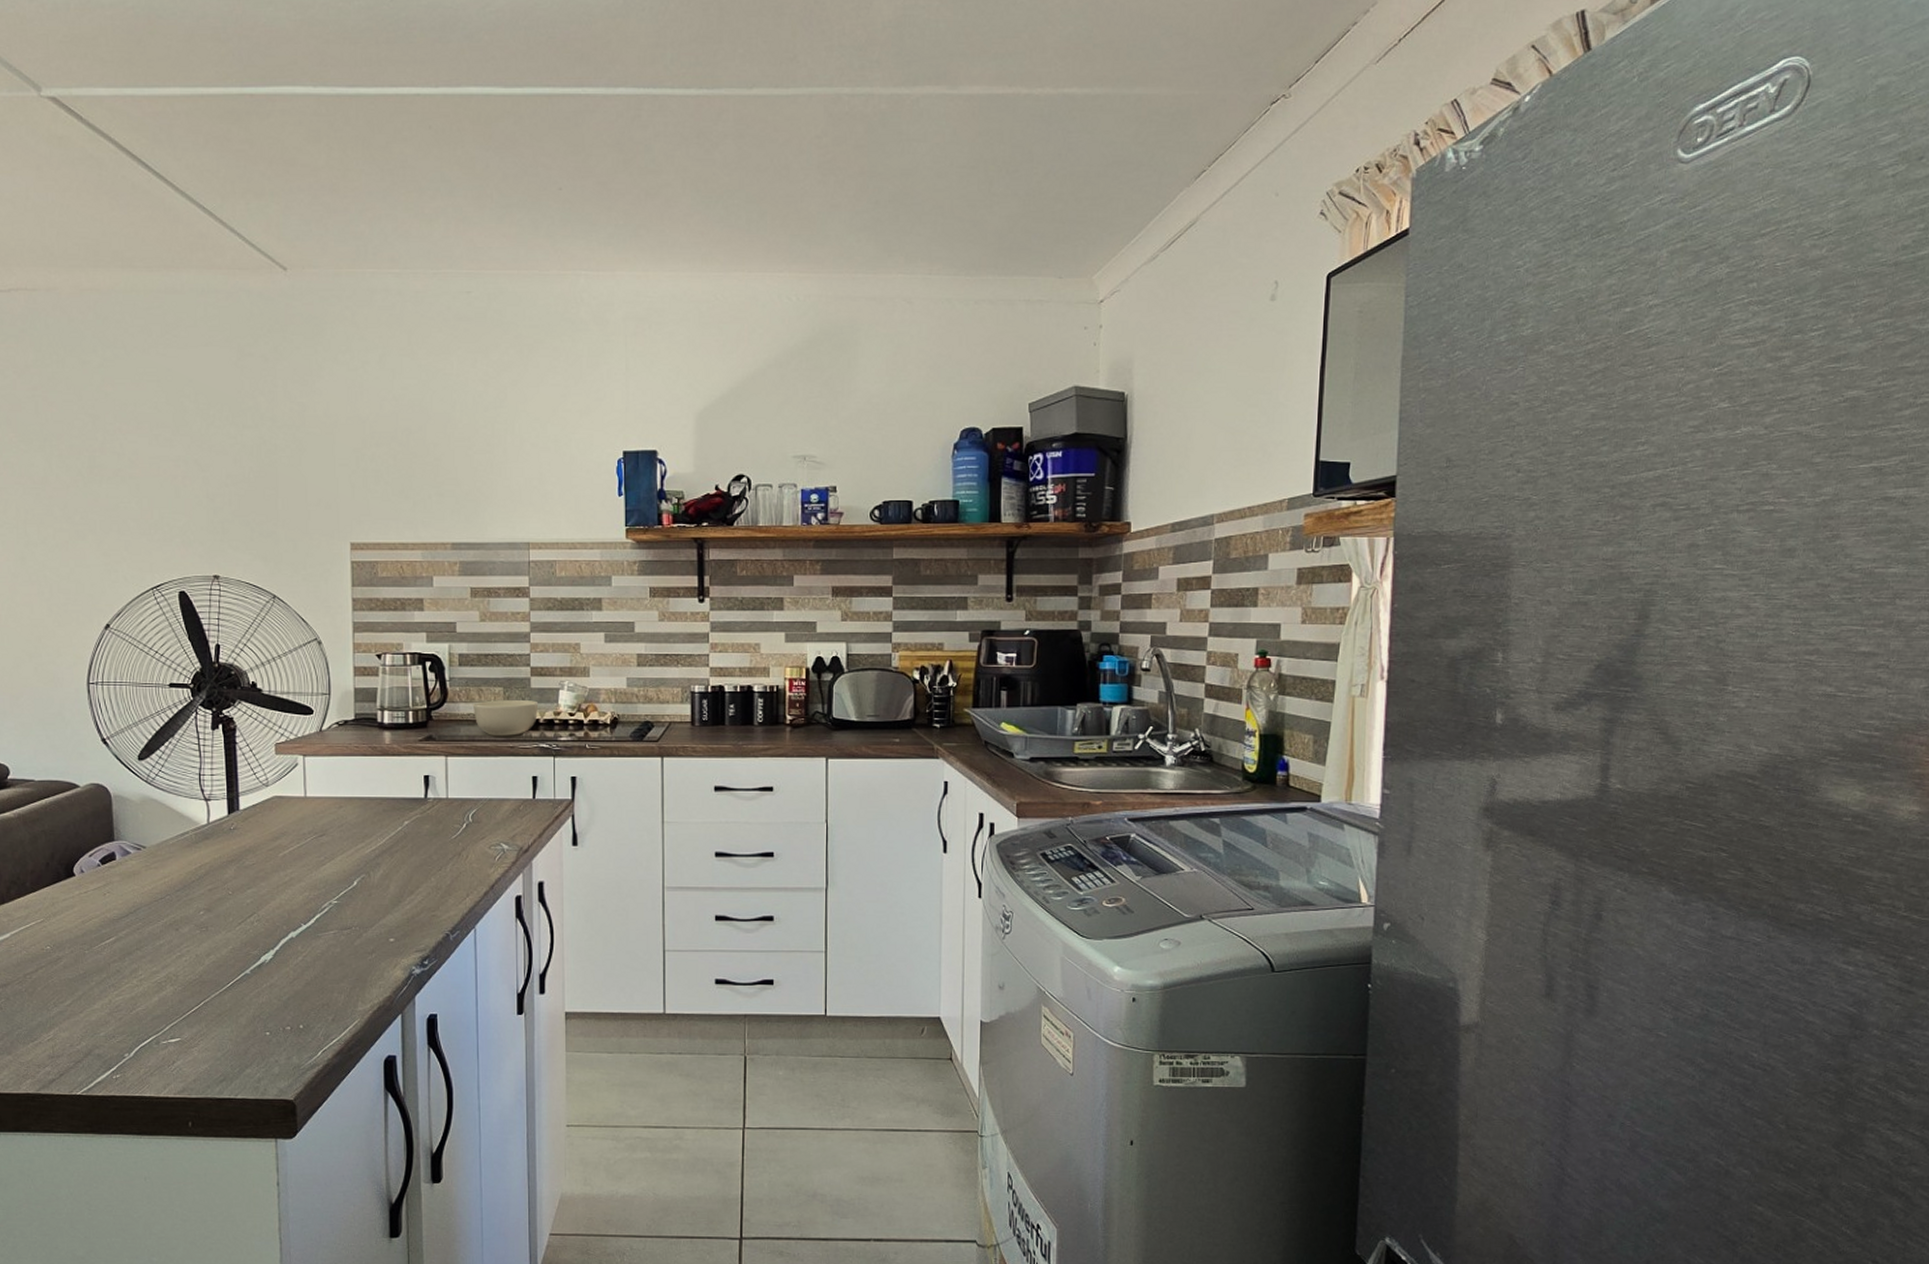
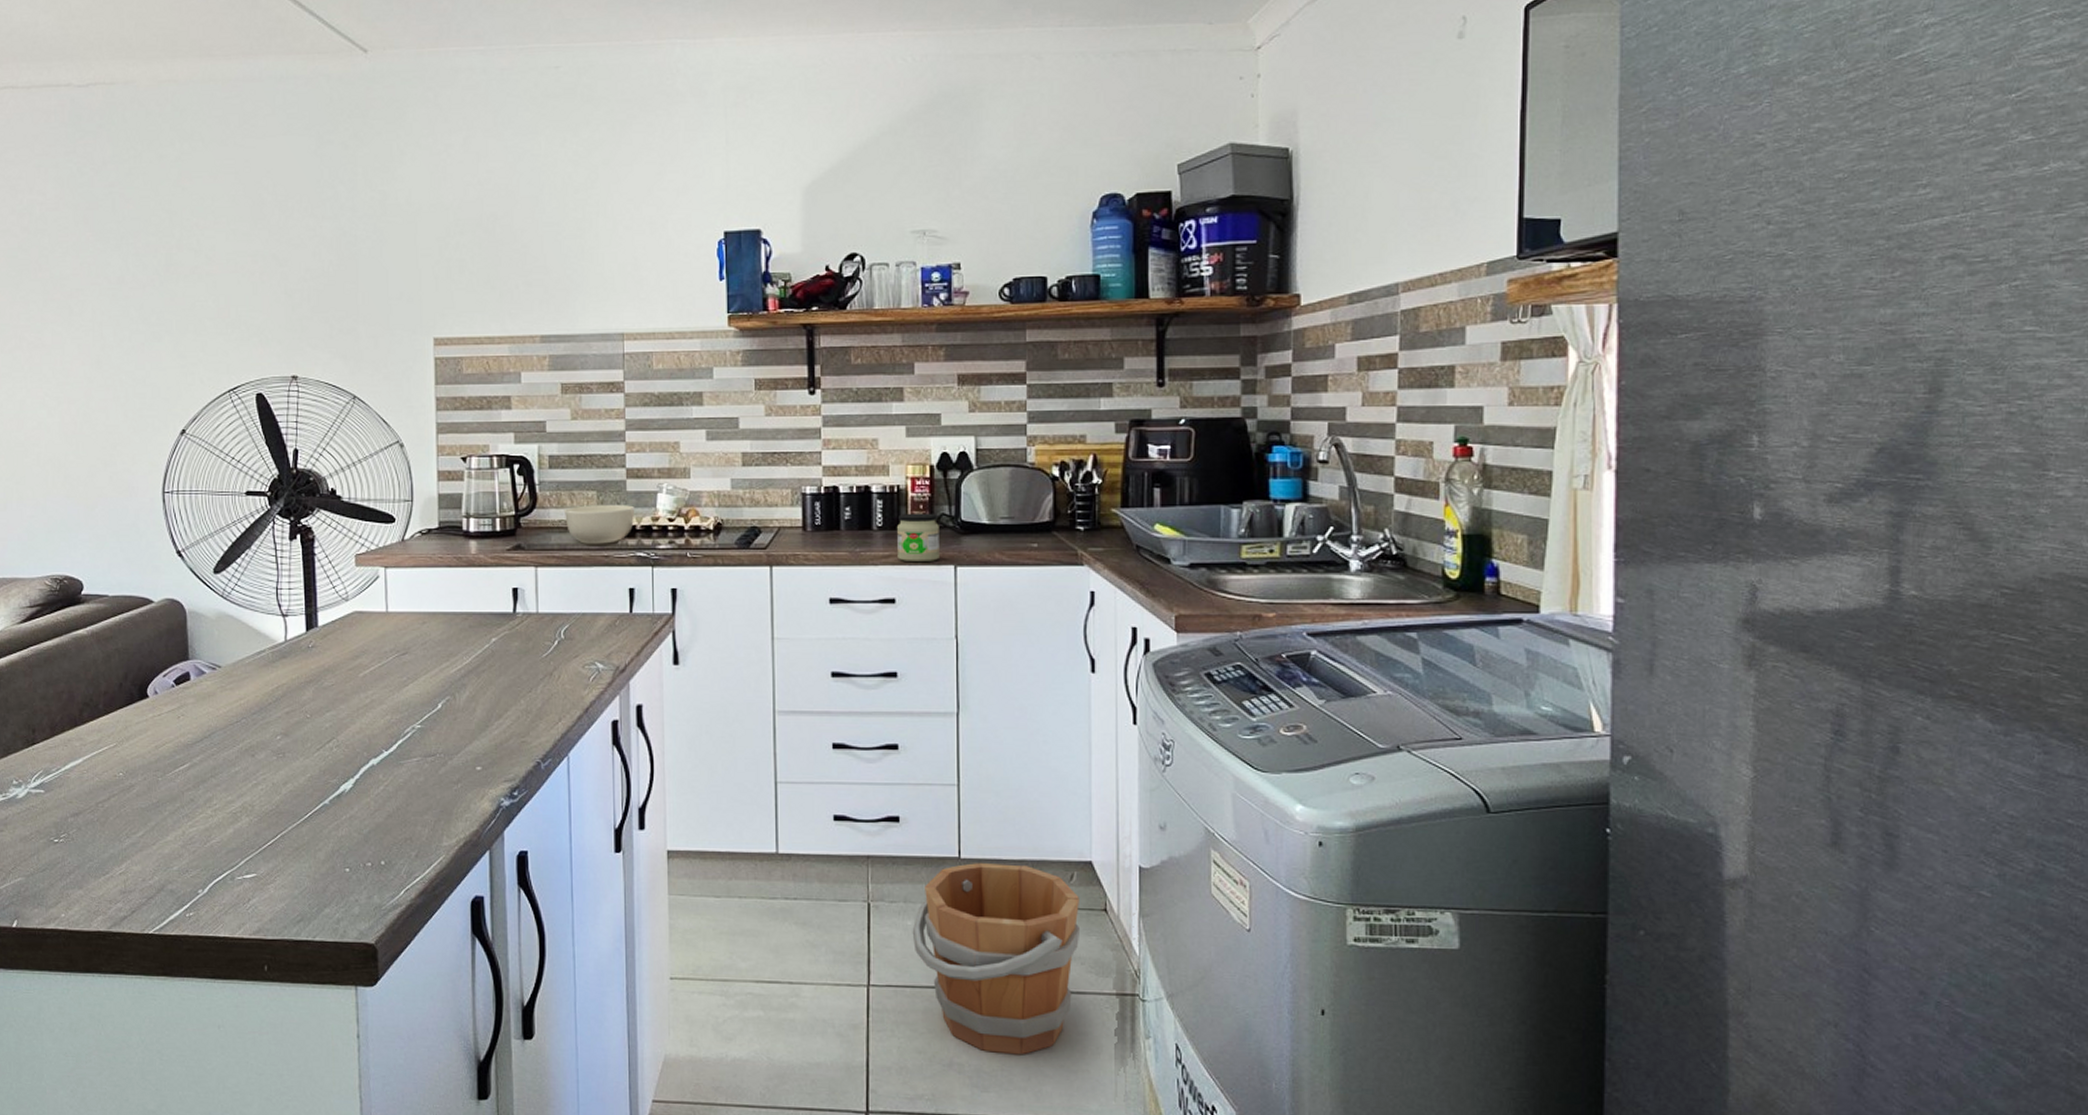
jar: none [776,710,814,755] -> present [897,513,941,563]
bucket: none [783,1020,929,1186] -> present [912,863,1081,1055]

